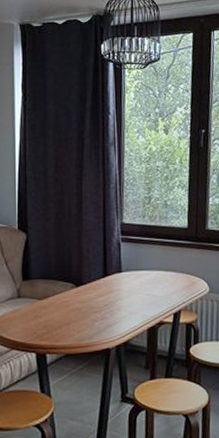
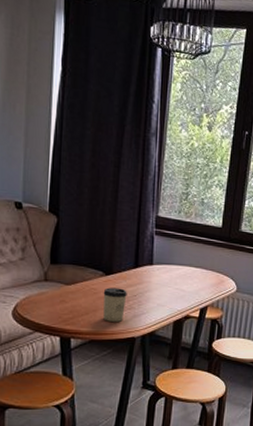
cup: none [75,298,99,334] -> present [103,287,127,322]

